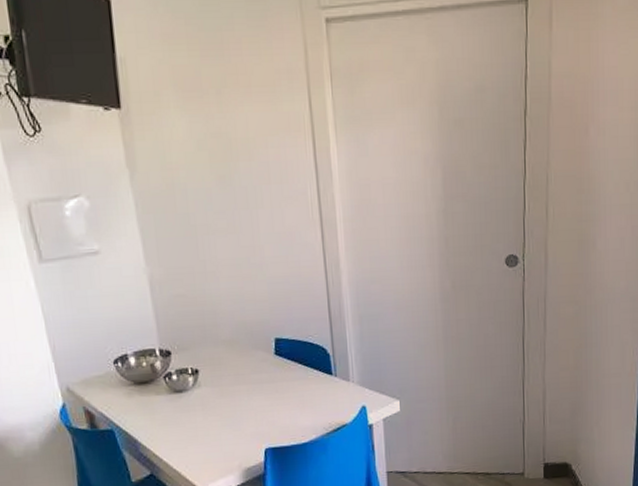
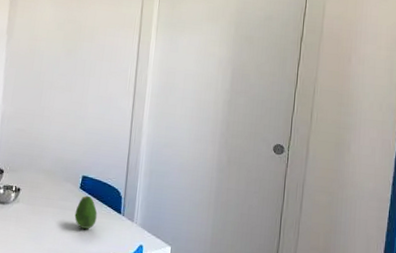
fruit: none [275,361,304,401] -> present [74,195,97,229]

